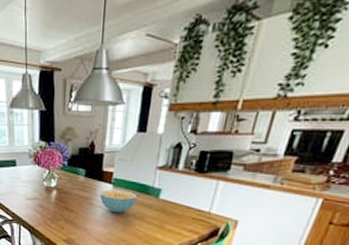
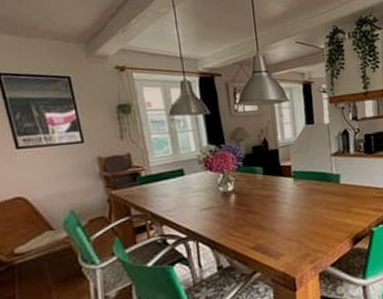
cereal bowl: present [100,189,137,213] -> none [282,181,320,207]

